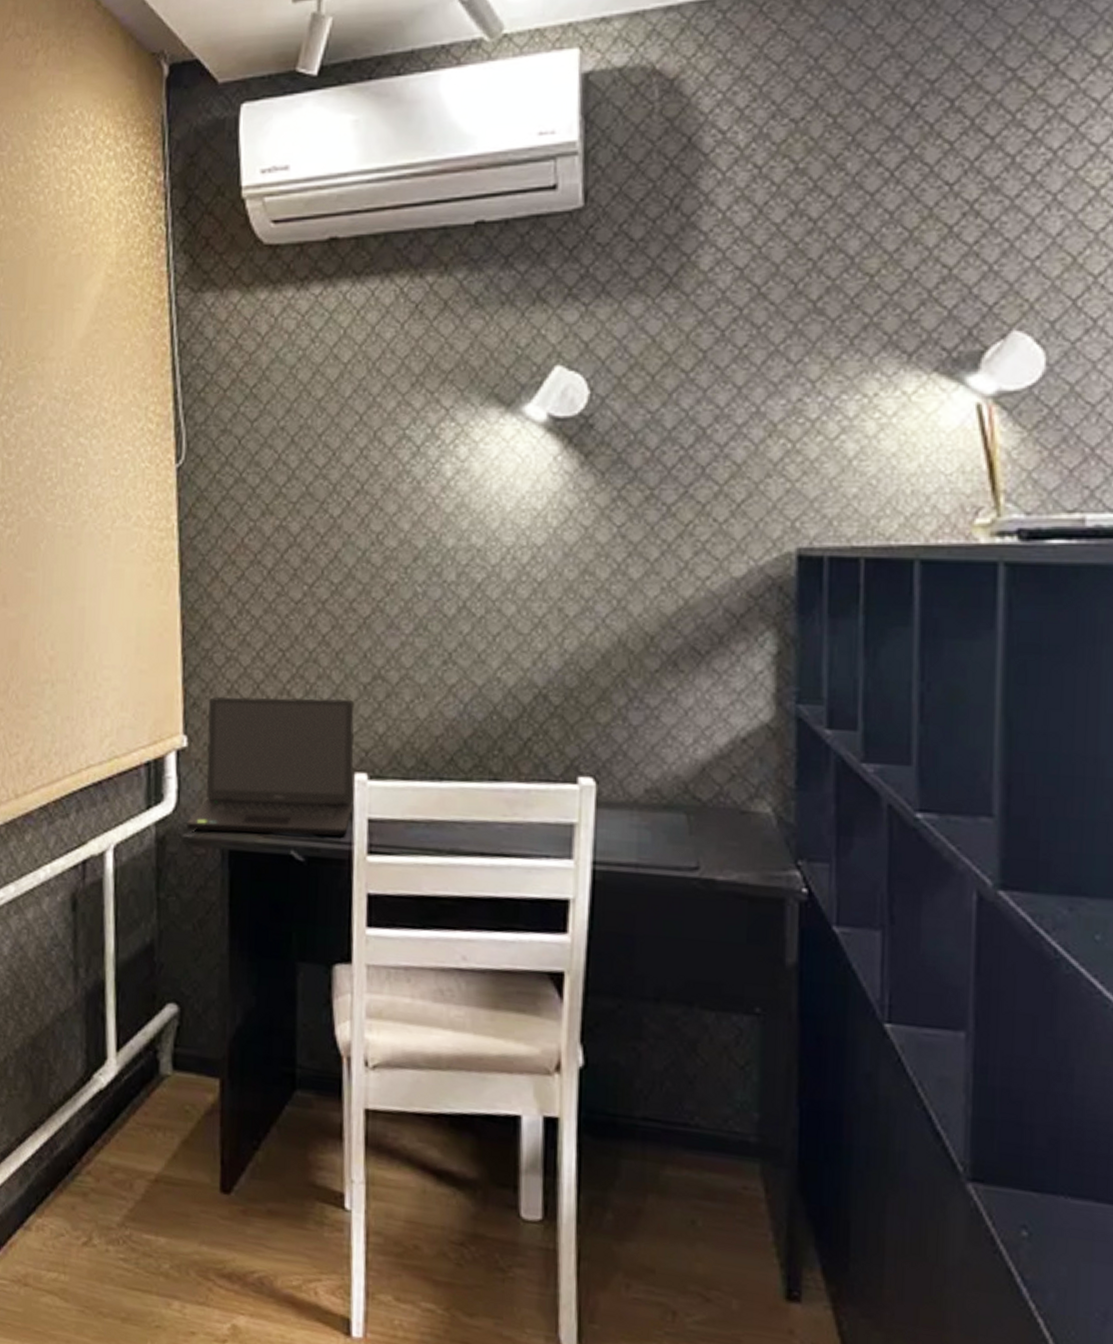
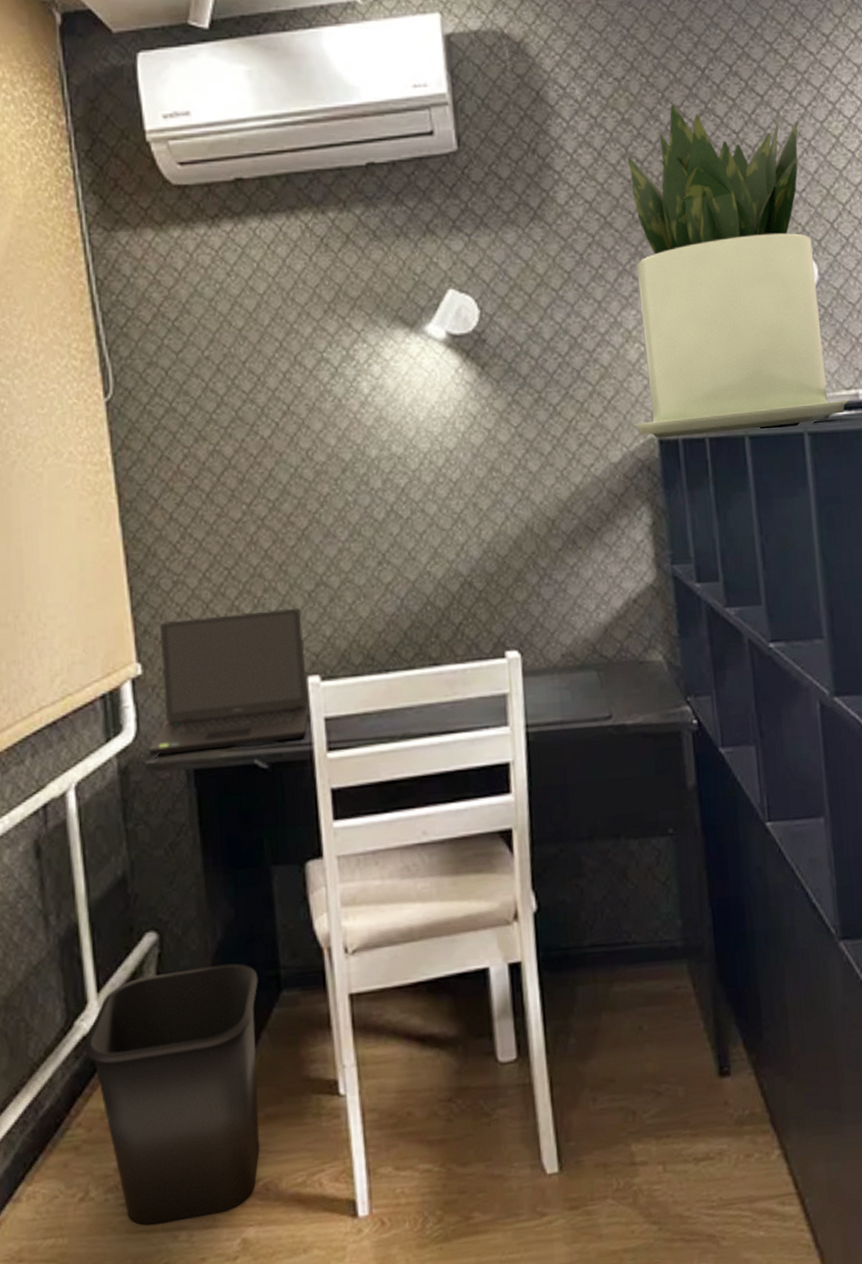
waste bin: none [100,1045,273,1294] -> present [84,963,260,1226]
planter: none [767,150,1070,554] -> present [628,104,849,438]

